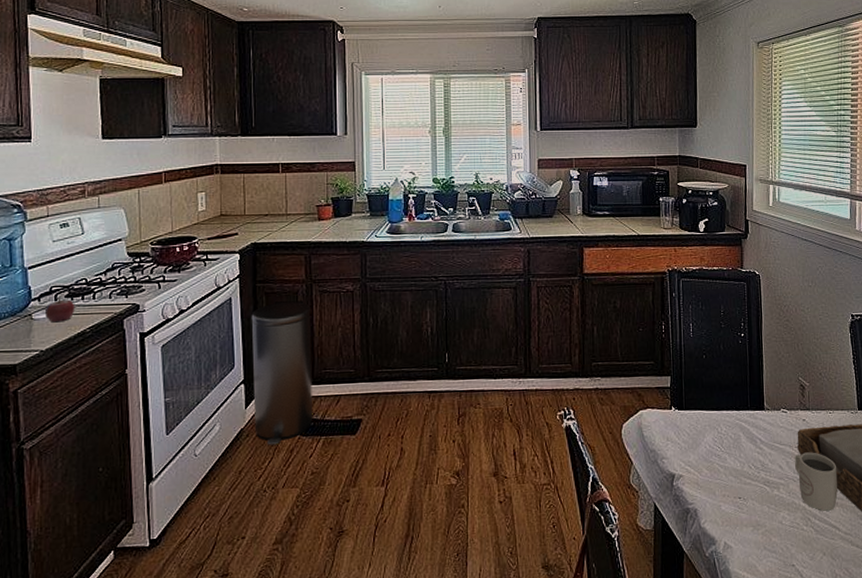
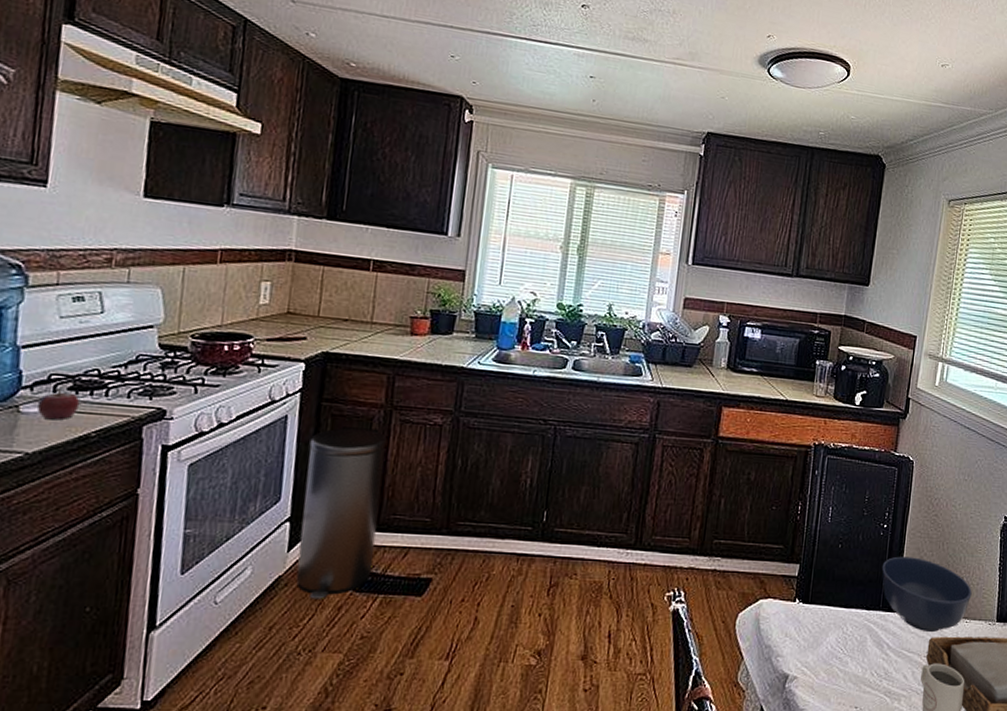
bowl: none [744,359,831,425] -> present [881,556,972,632]

